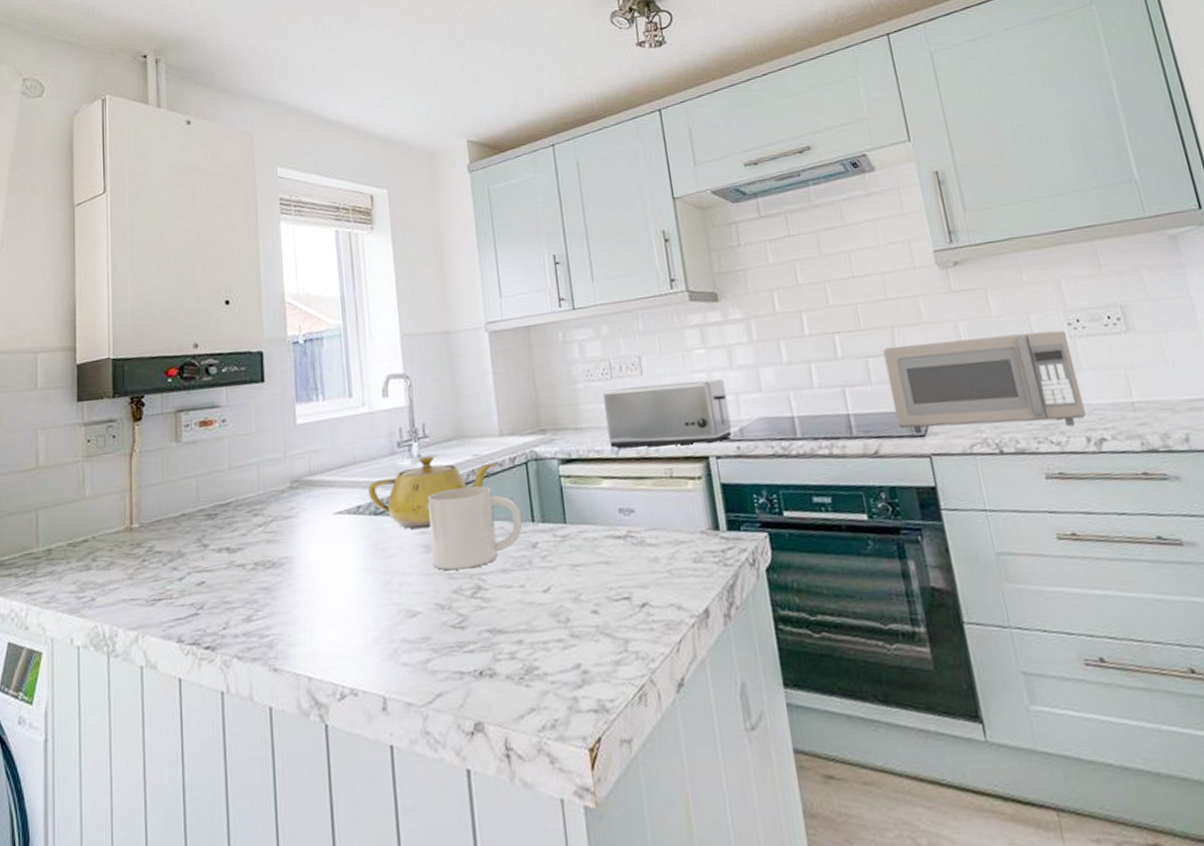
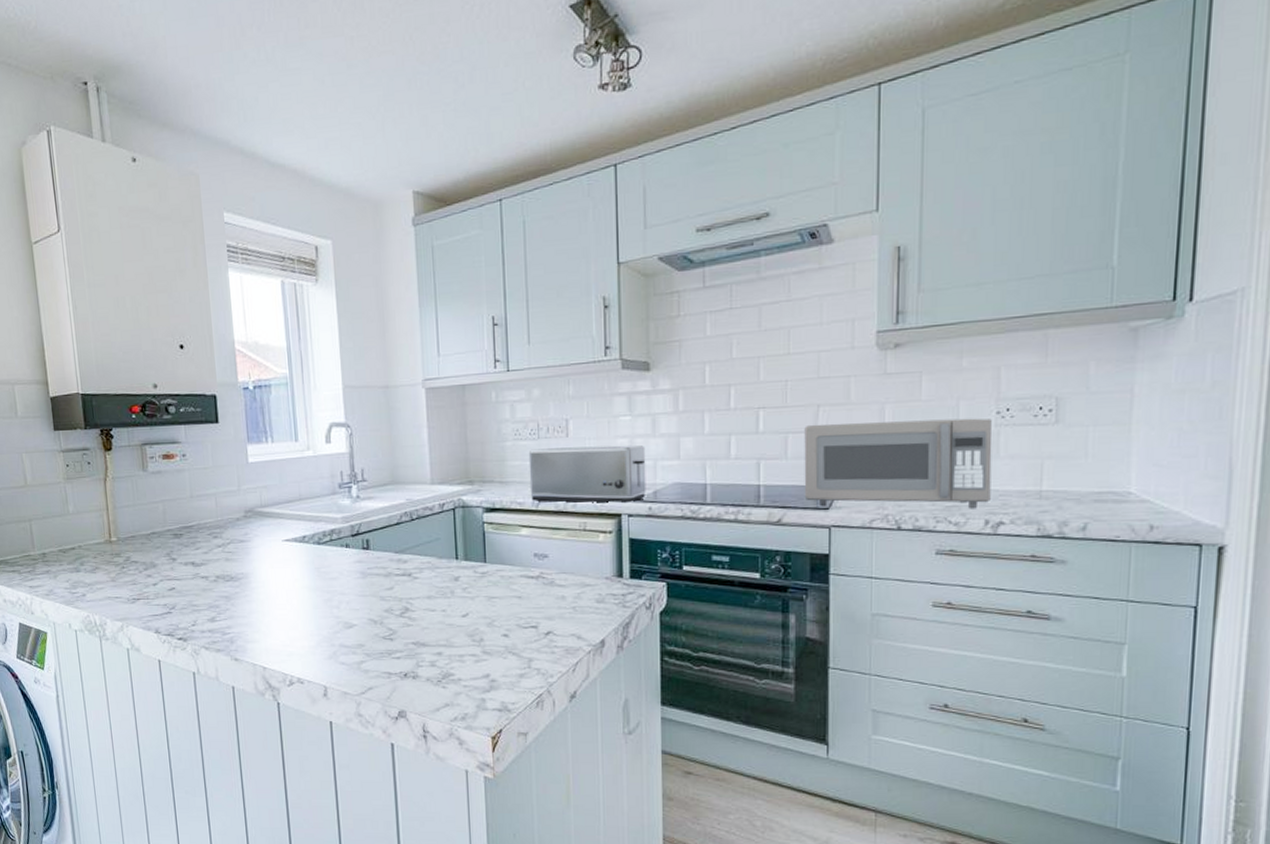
teapot: present [368,455,495,530] -> none [313,497,426,559]
mug: present [428,486,523,571] -> none [365,526,448,594]

